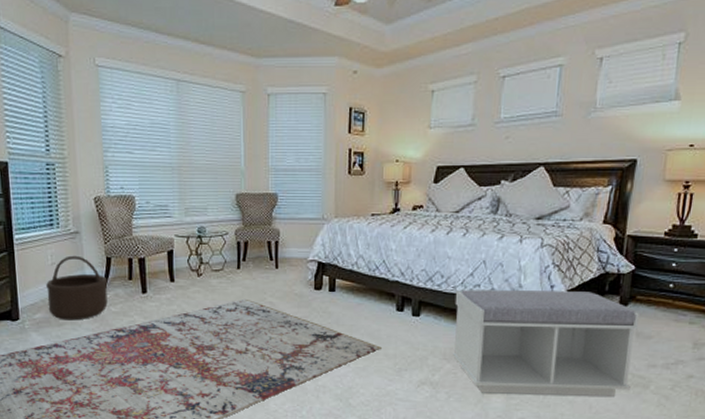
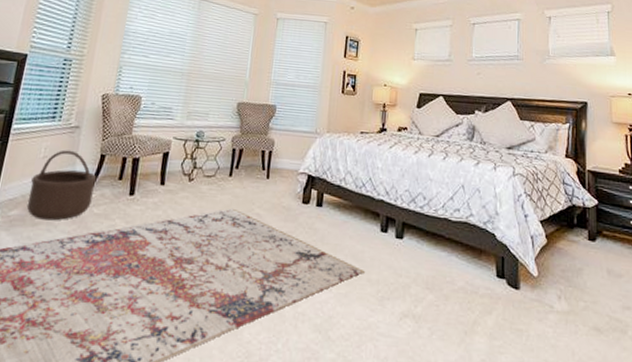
bench: present [451,290,639,398] -> none [434,213,609,343]

